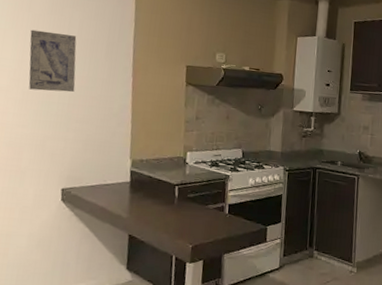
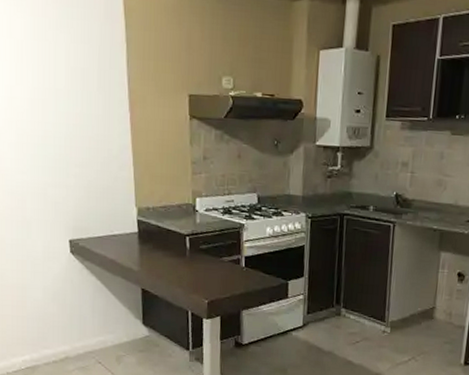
wall art: present [29,29,77,93] -> none [15,59,70,133]

